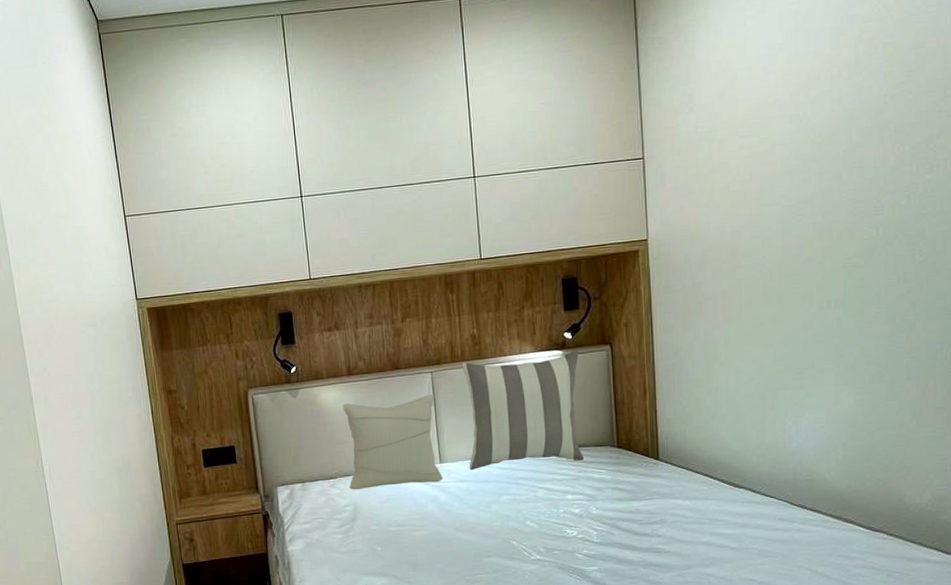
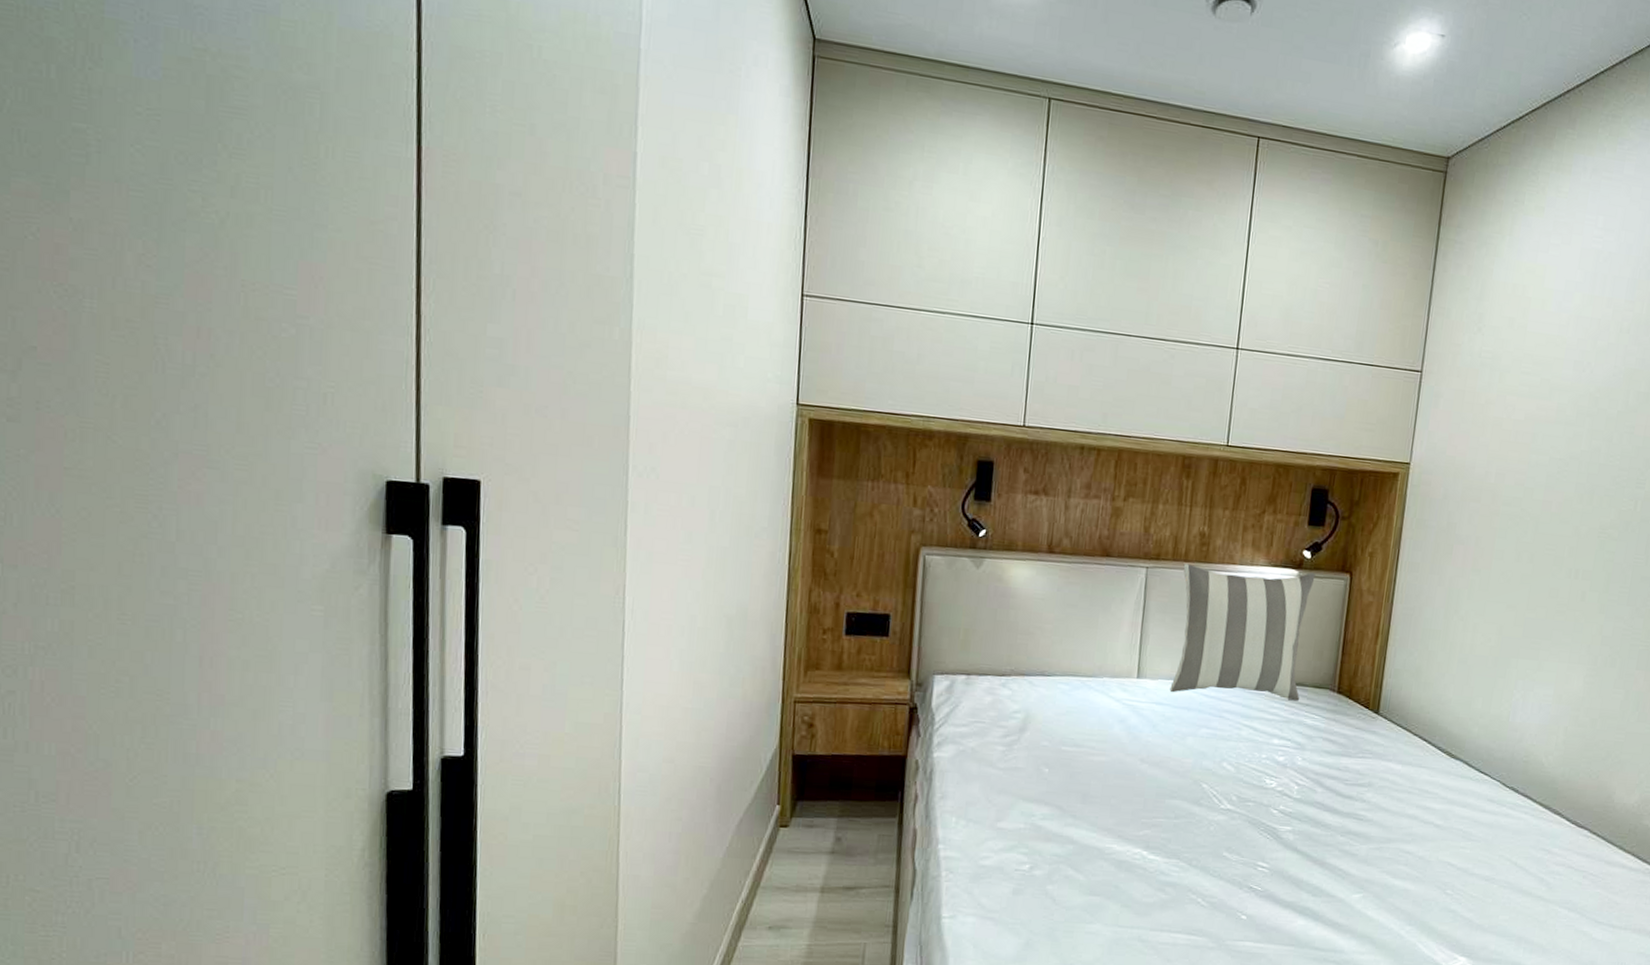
pillow: present [342,395,443,490] -> none [1024,587,1145,700]

